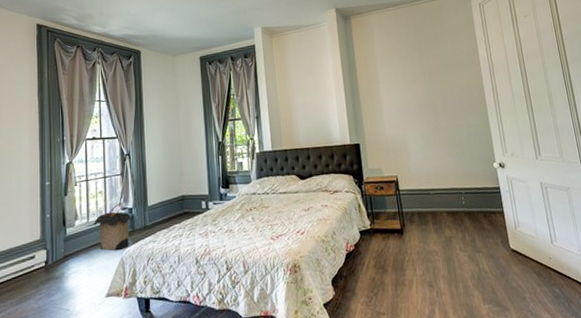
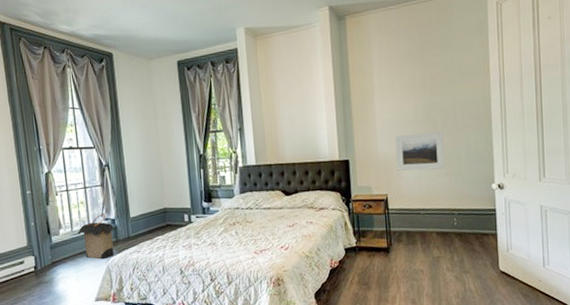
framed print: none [400,116,449,153] -> present [395,132,445,171]

